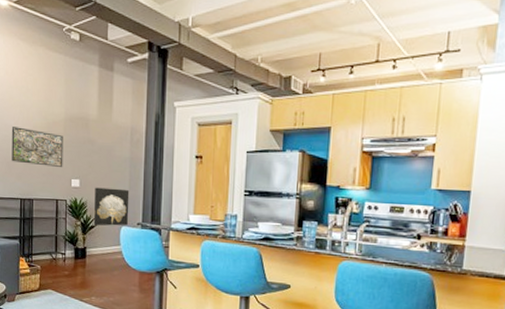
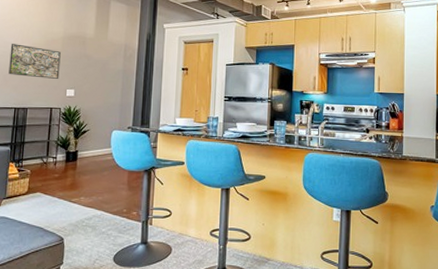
wall art: present [93,187,129,226] -> none [86,96,121,131]

